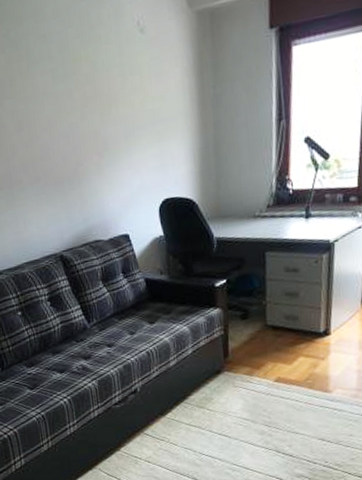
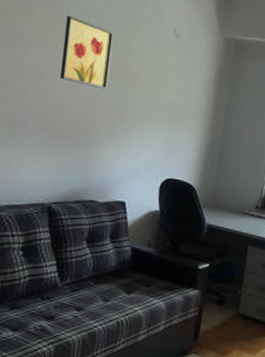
wall art: none [28,49,85,124] -> present [60,15,115,90]

